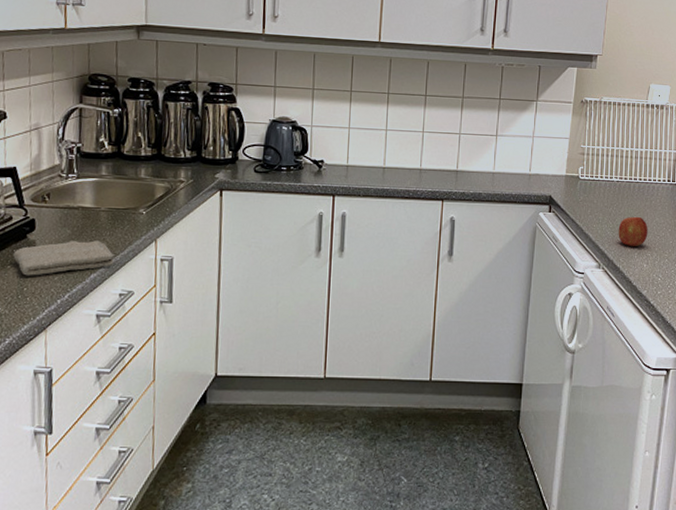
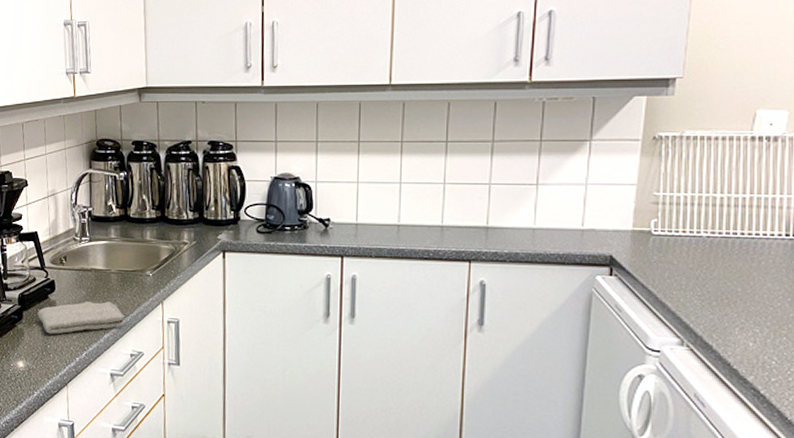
fruit: present [618,216,648,246] -> none [710,281,755,320]

